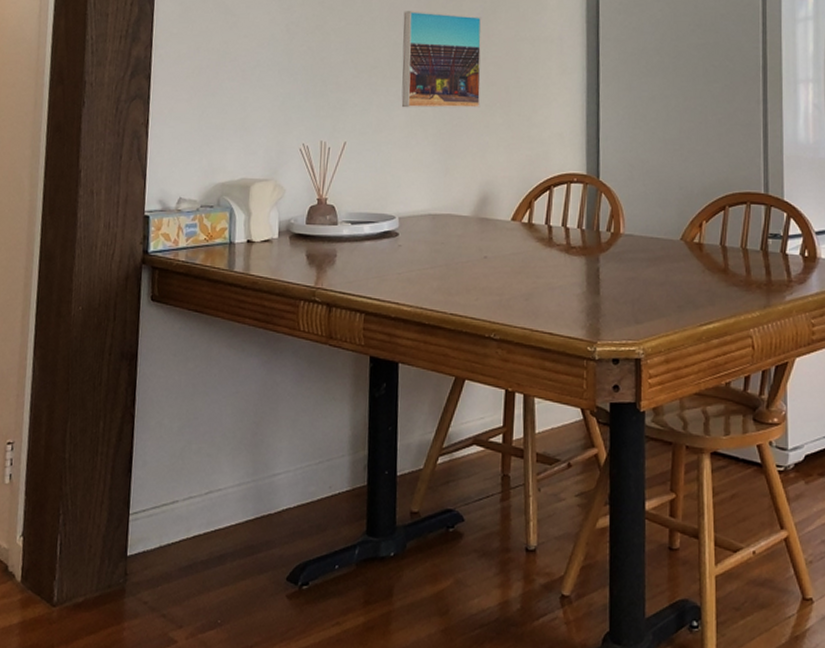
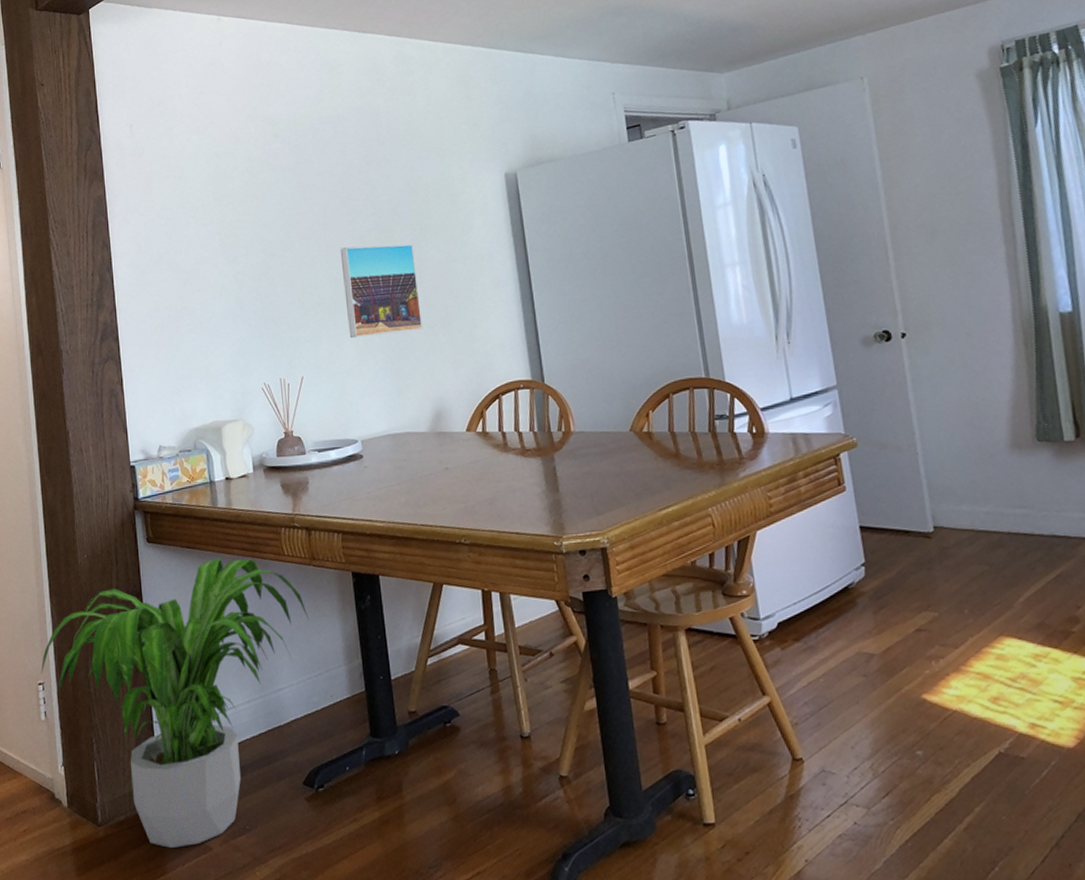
potted plant: none [11,325,317,637] -> present [41,557,309,848]

